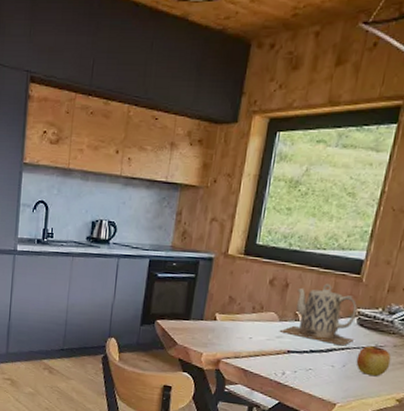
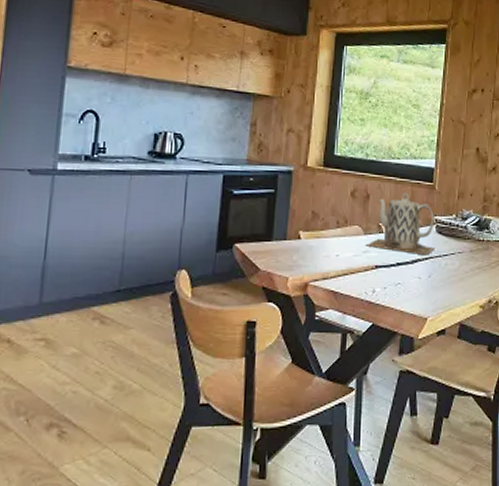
apple: present [356,344,392,377] -> none [440,251,470,285]

